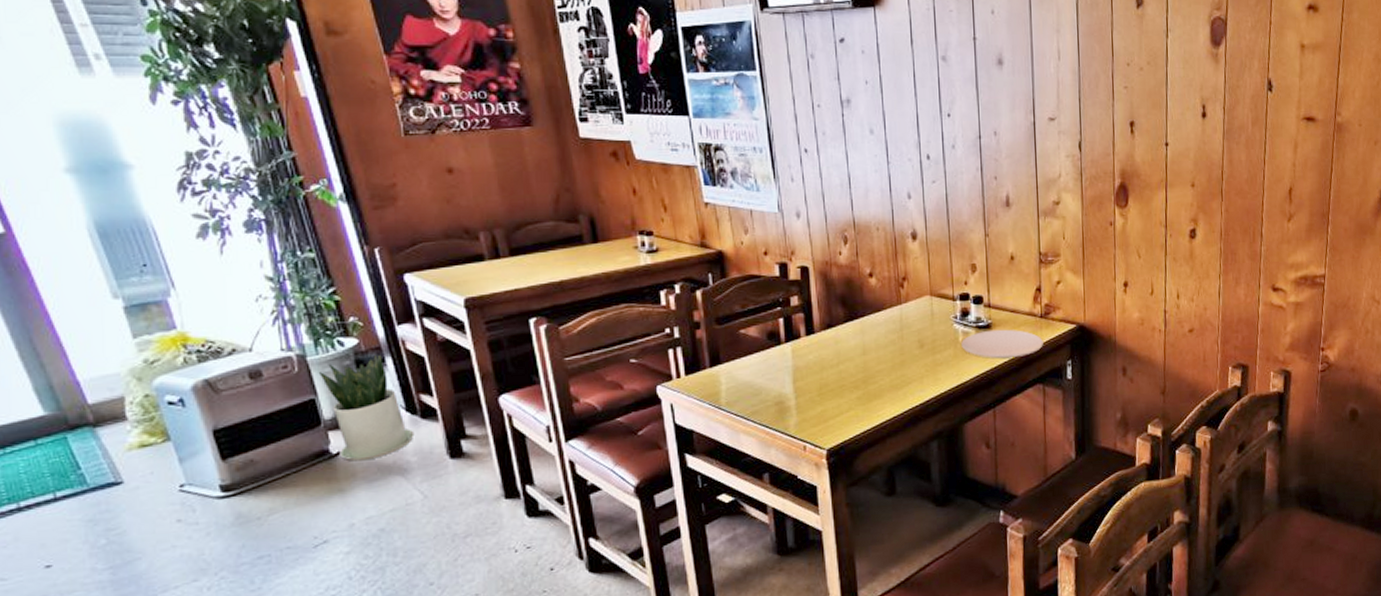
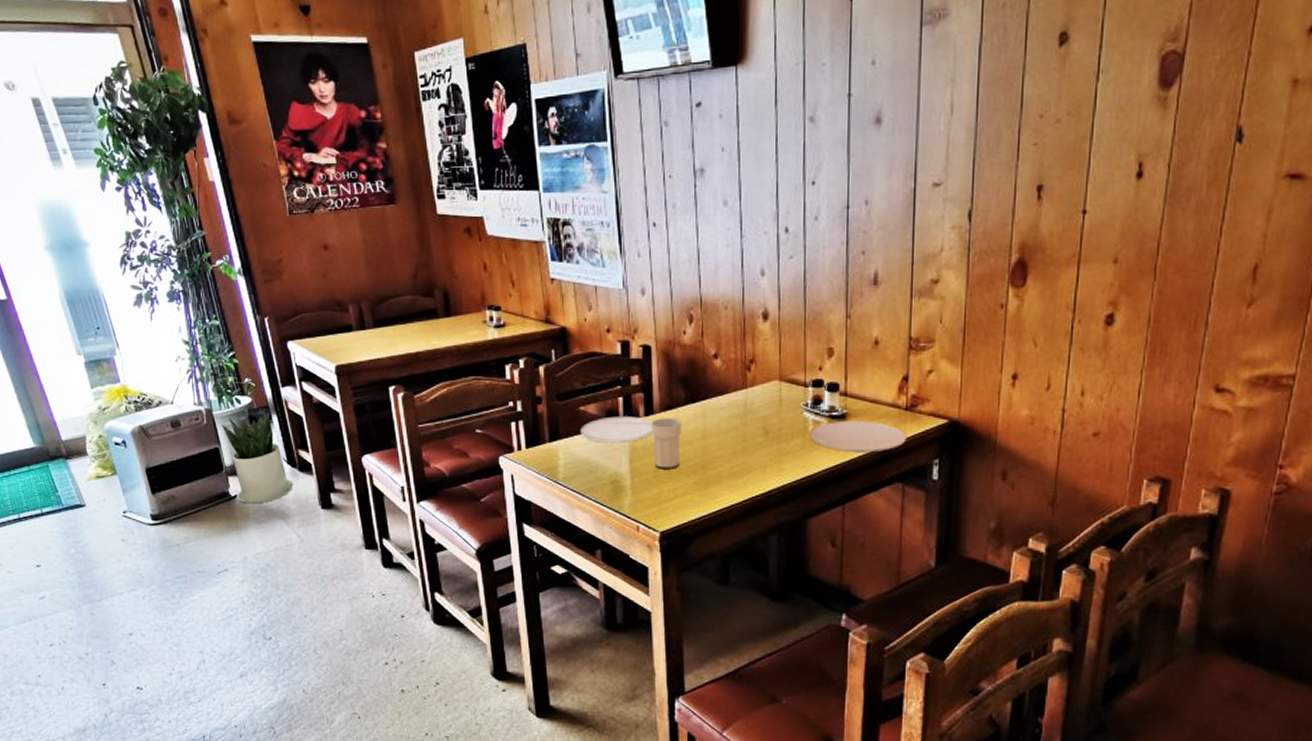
plate: none [742,336,814,365] -> present [580,416,652,443]
cup: none [812,336,842,387] -> present [651,418,681,470]

